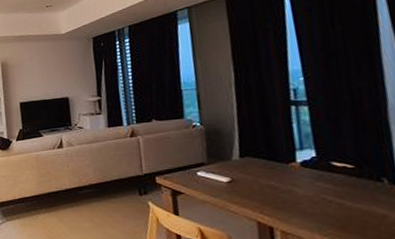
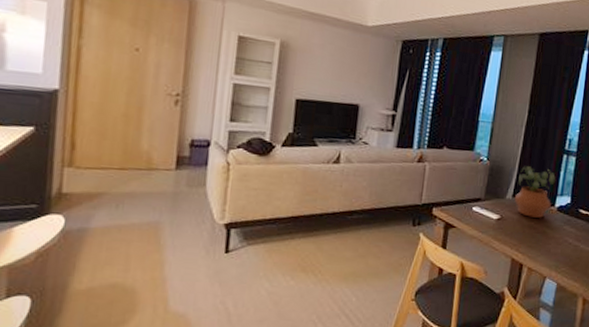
potted plant: none [241,123,291,176] -> present [514,166,556,218]

